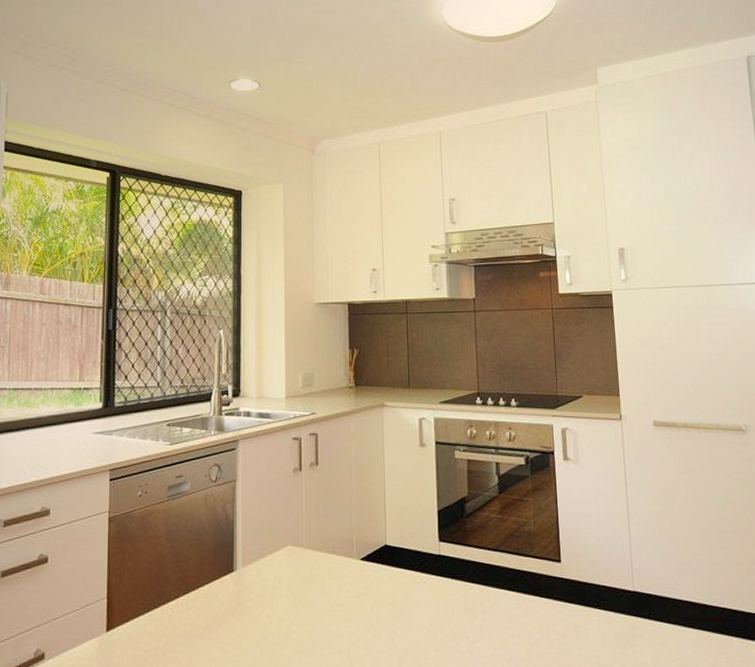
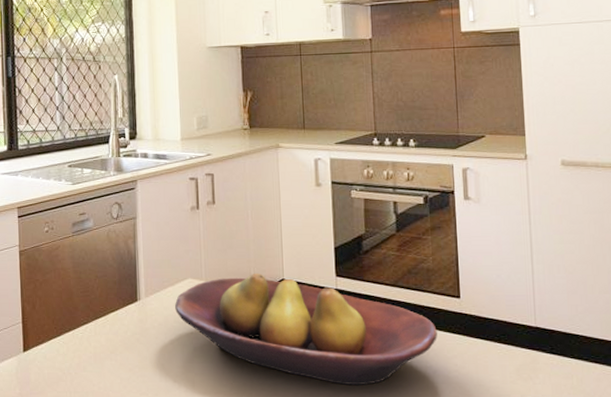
fruit bowl: none [273,539,539,660] -> present [175,274,437,386]

